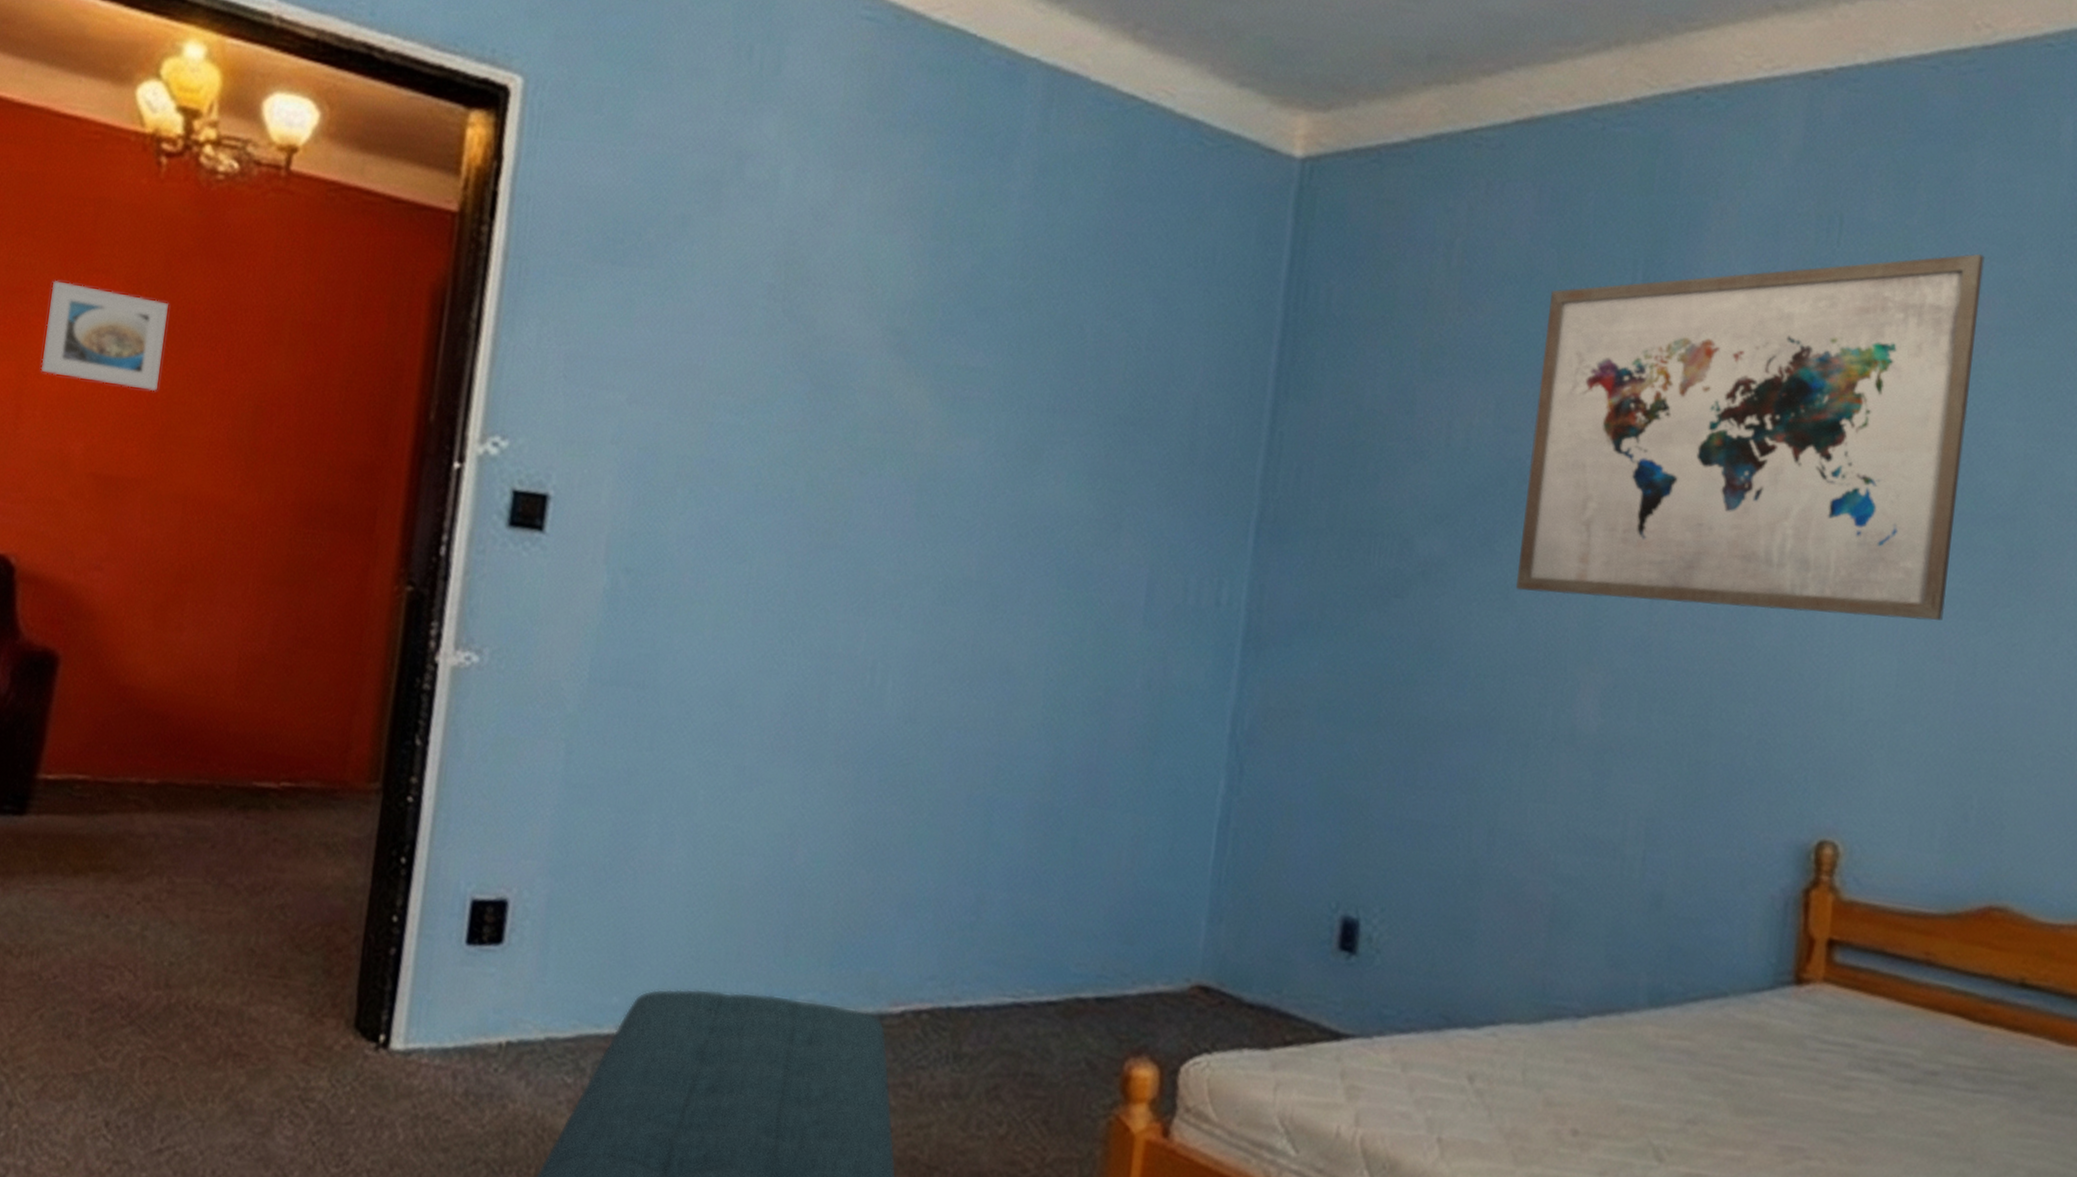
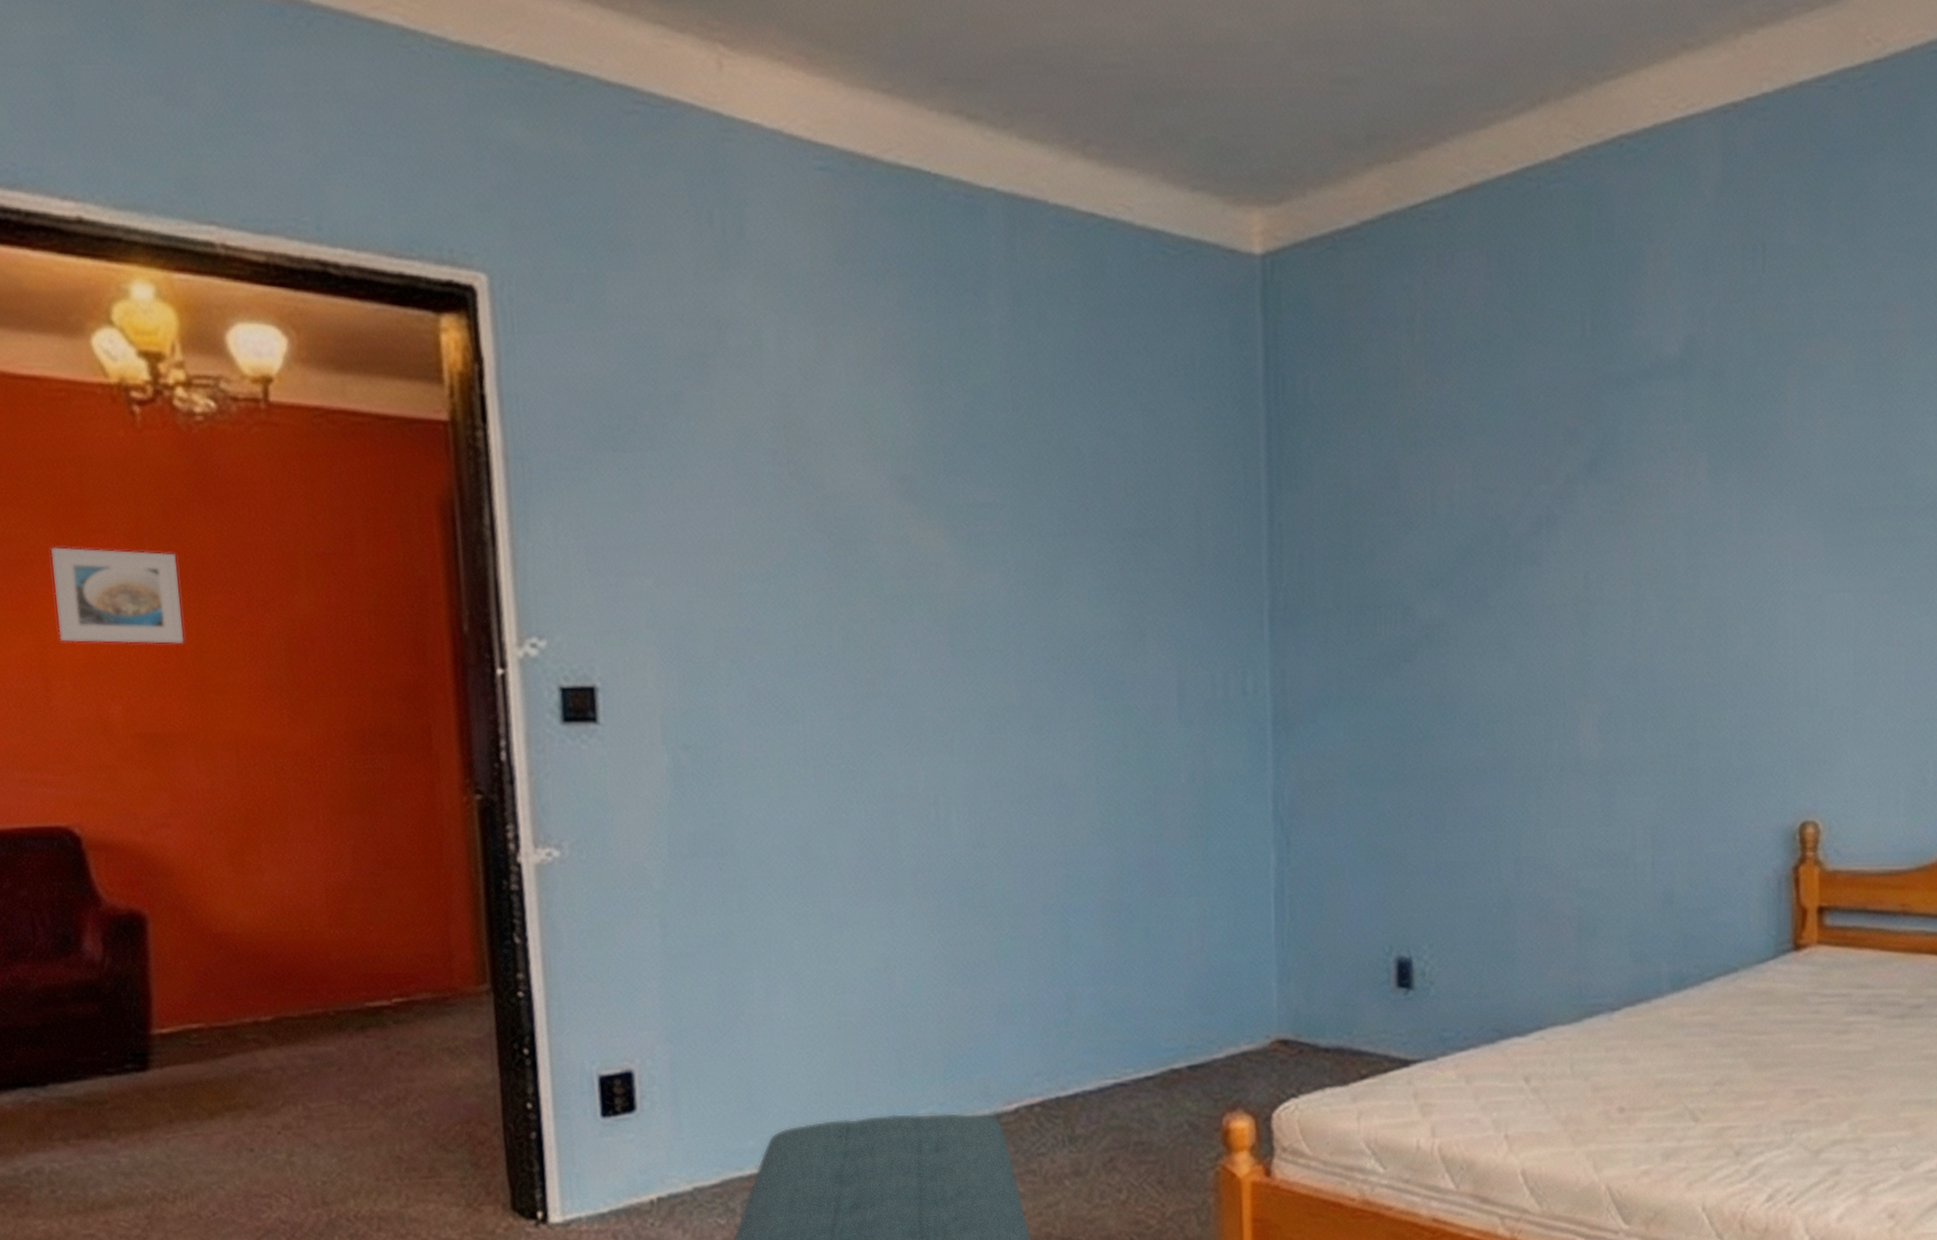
wall art: present [1516,253,1985,621] -> none [1509,262,1895,639]

